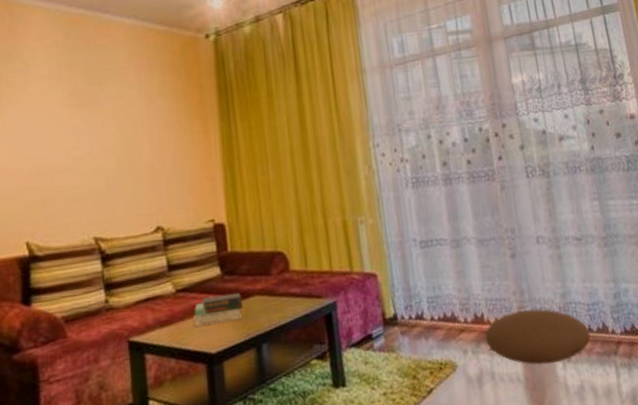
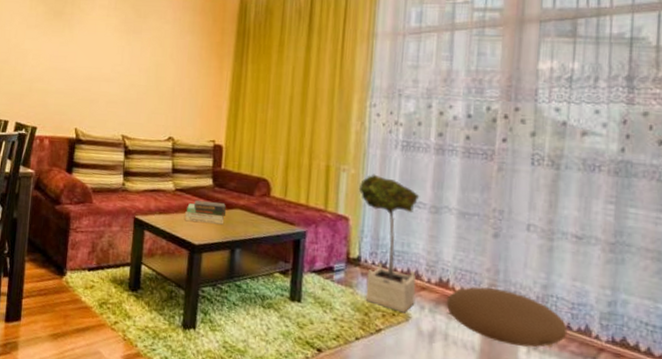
potted tree: none [379,219,458,364] -> present [358,174,420,313]

